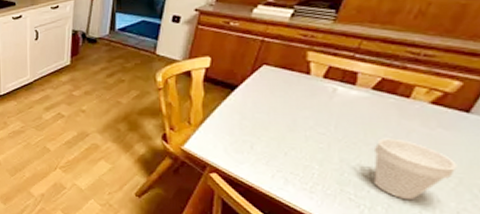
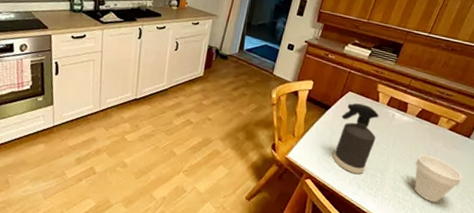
spray bottle: none [245,79,311,165] -> present [332,103,379,174]

